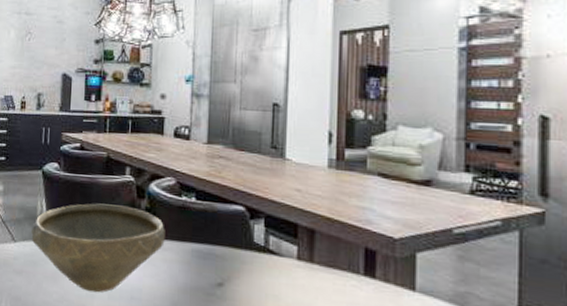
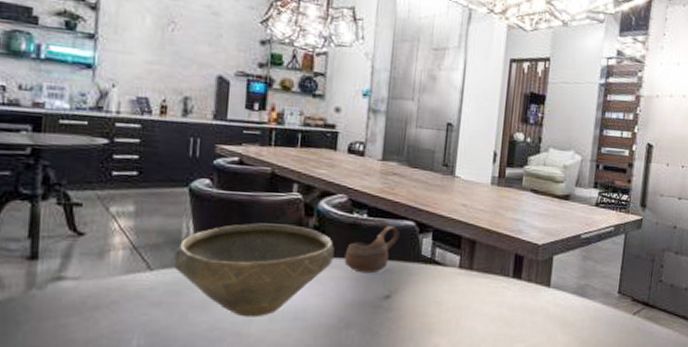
cup: none [175,210,229,259] -> present [344,226,400,274]

